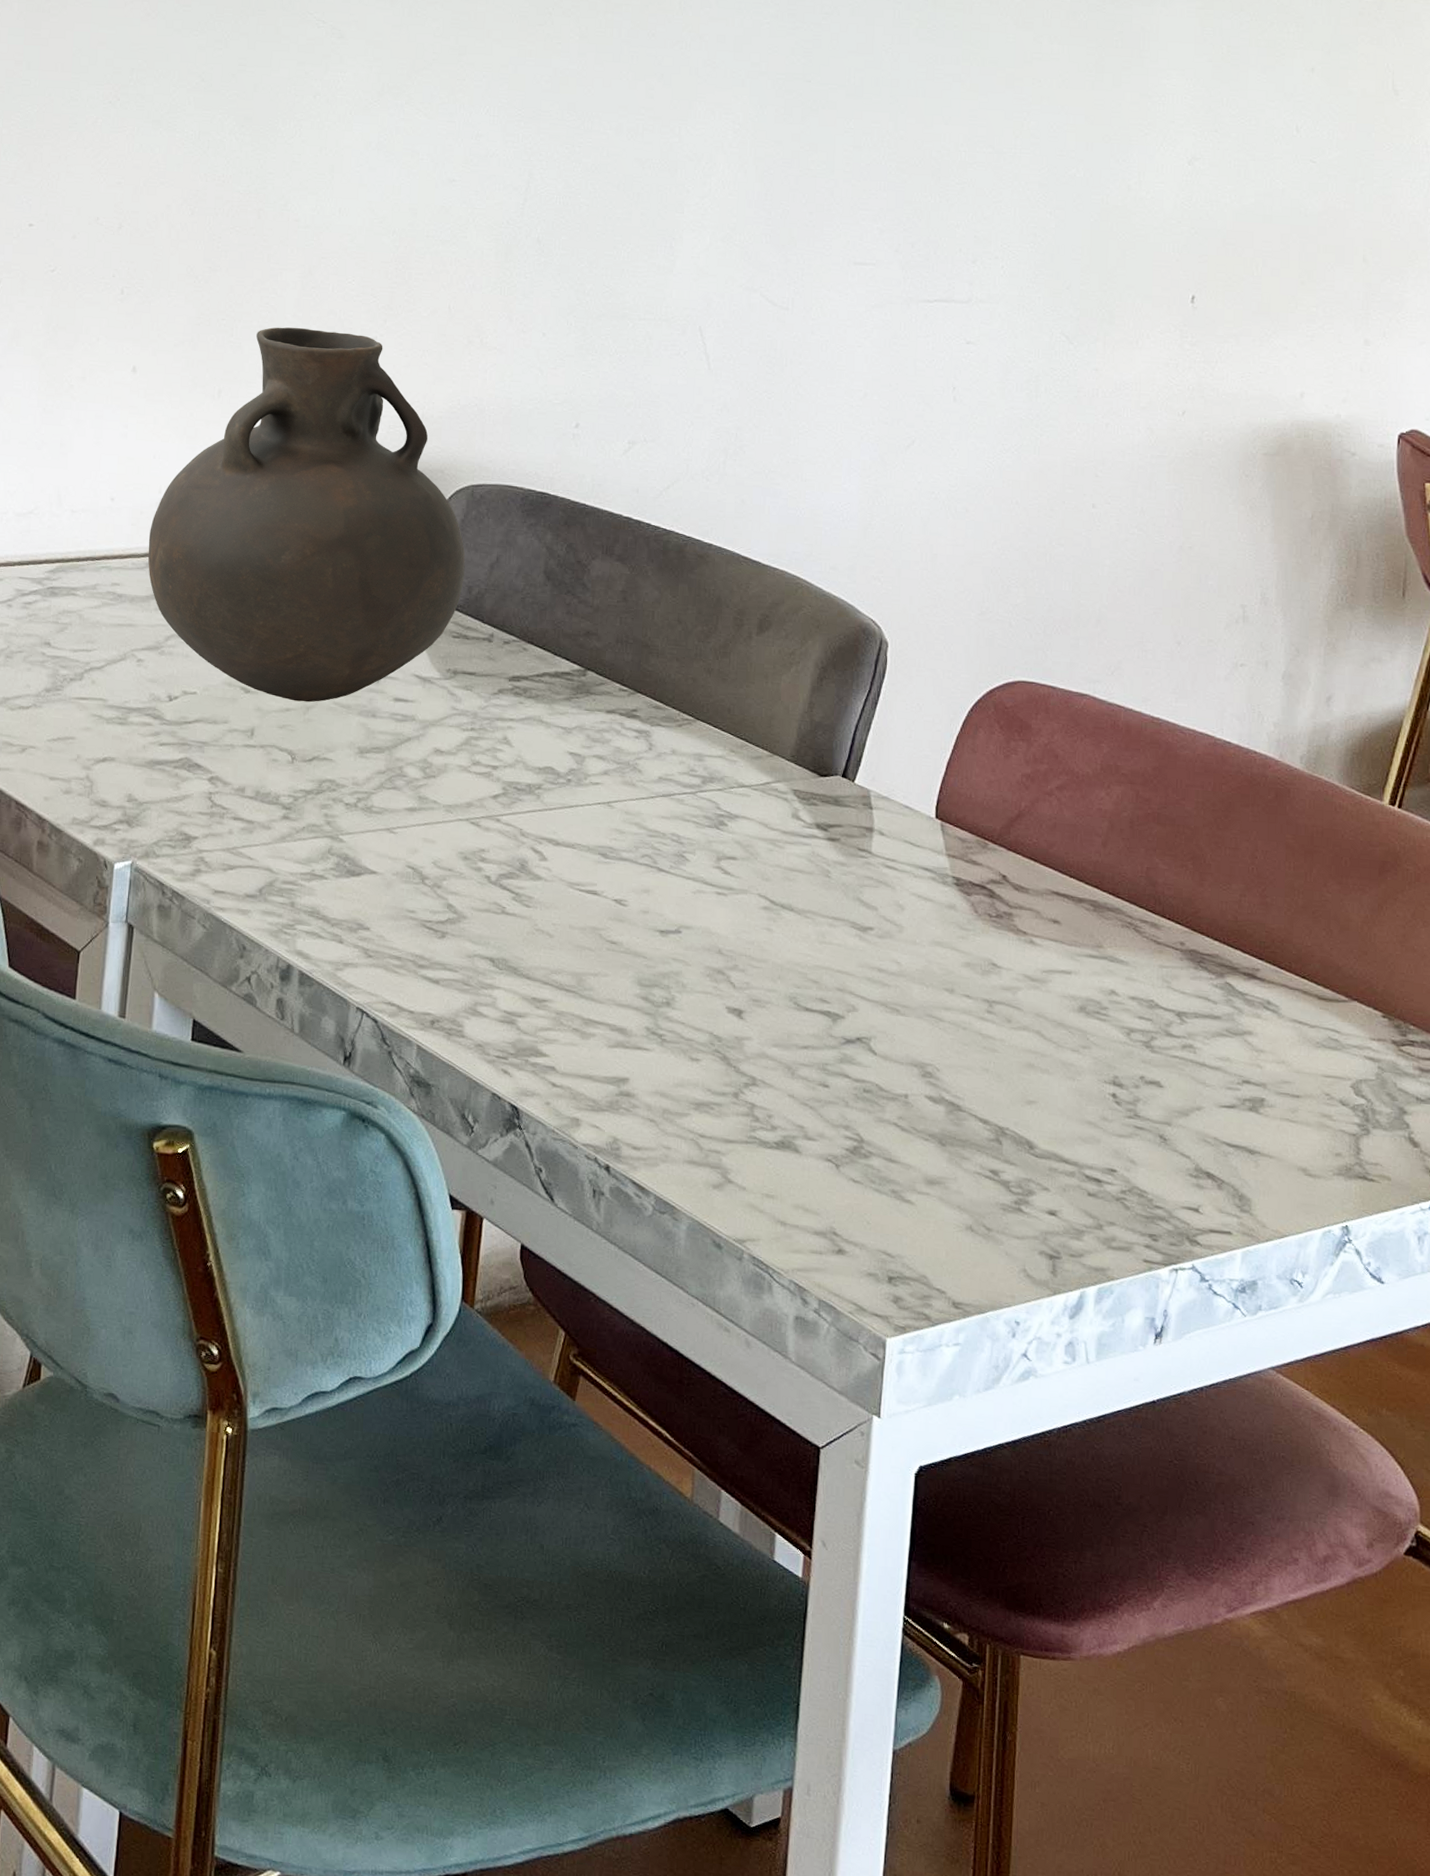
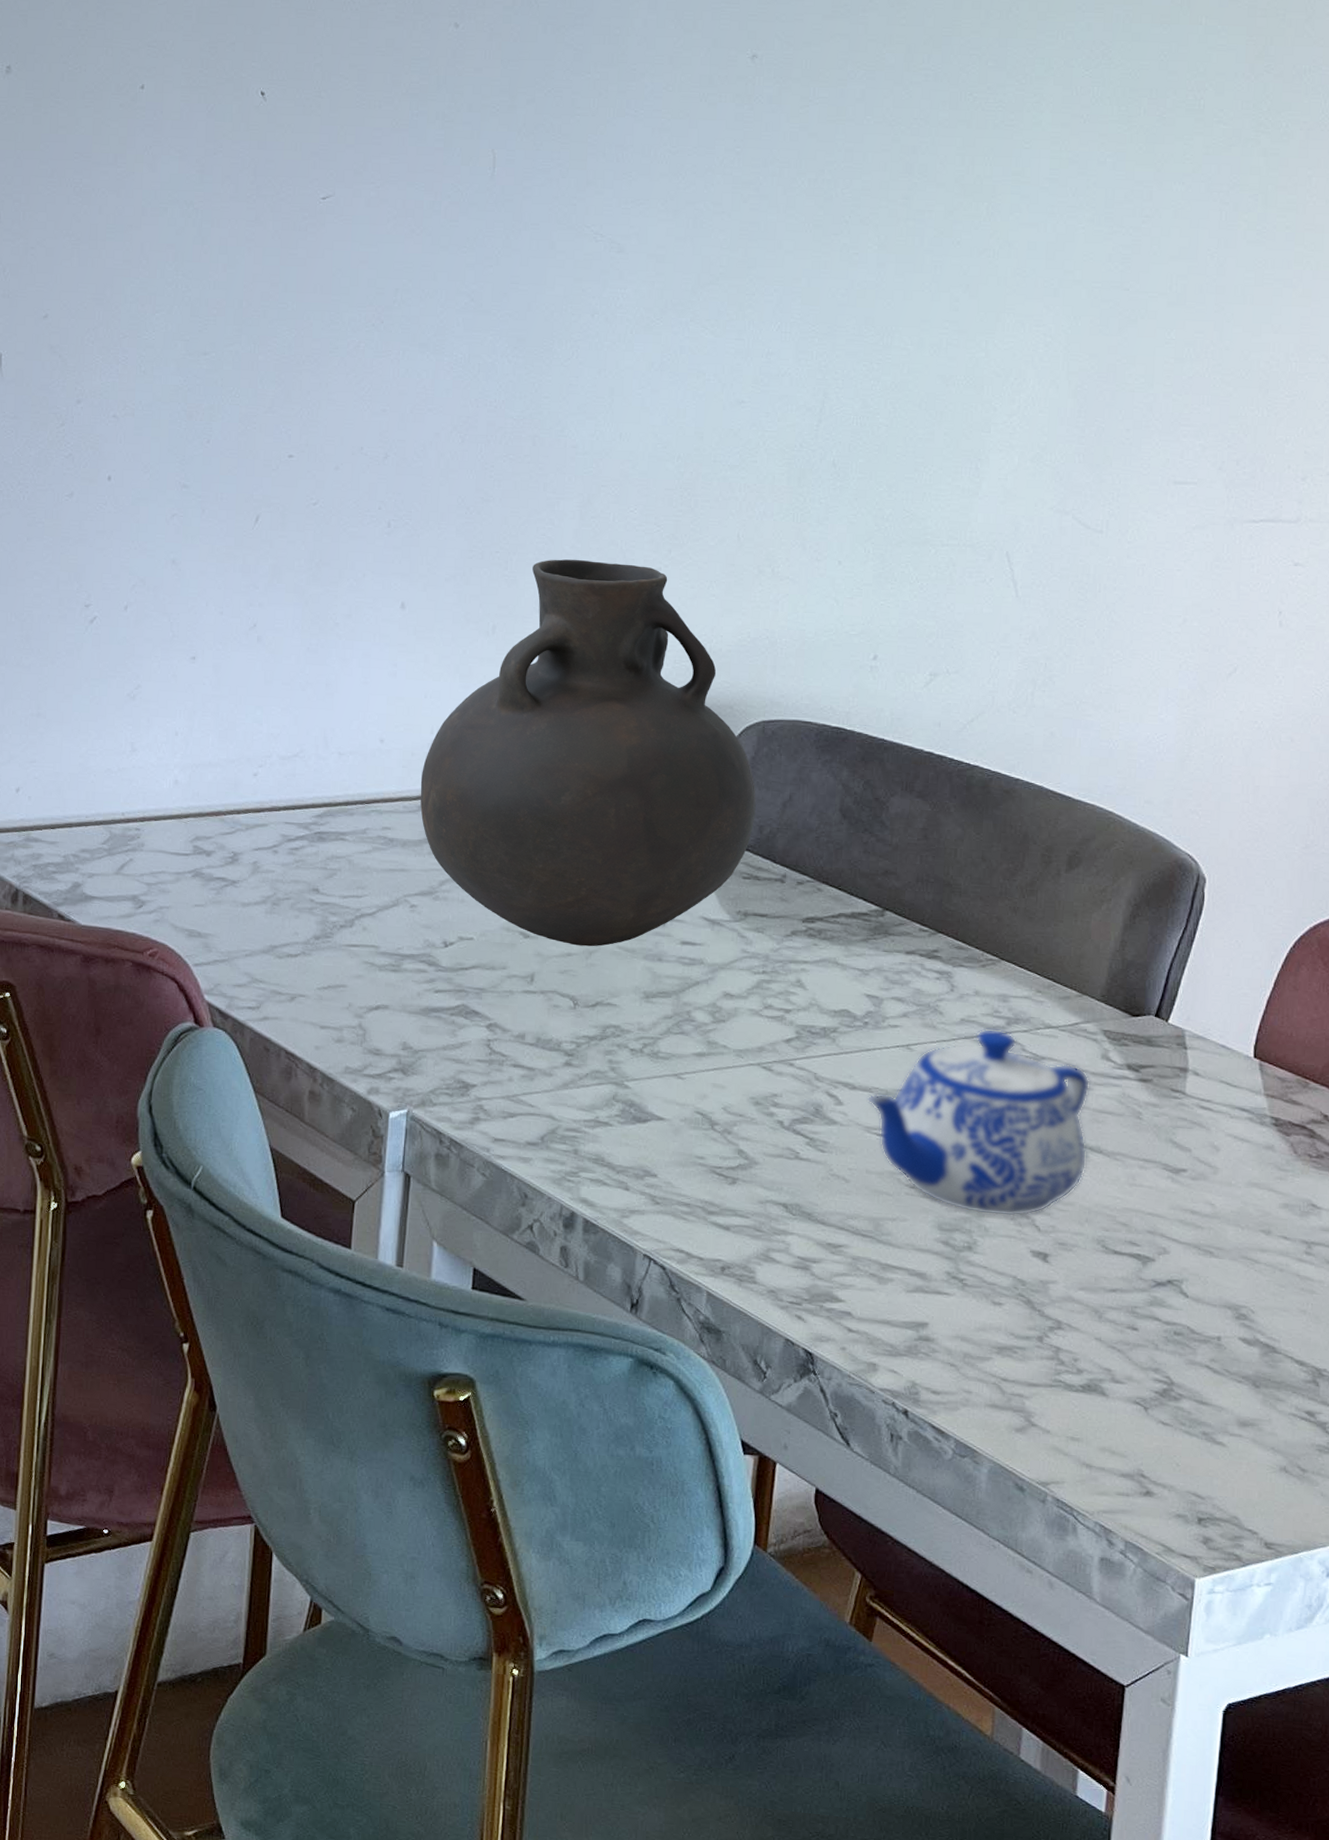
teapot: none [571,786,782,973] -> present [868,1028,1090,1217]

